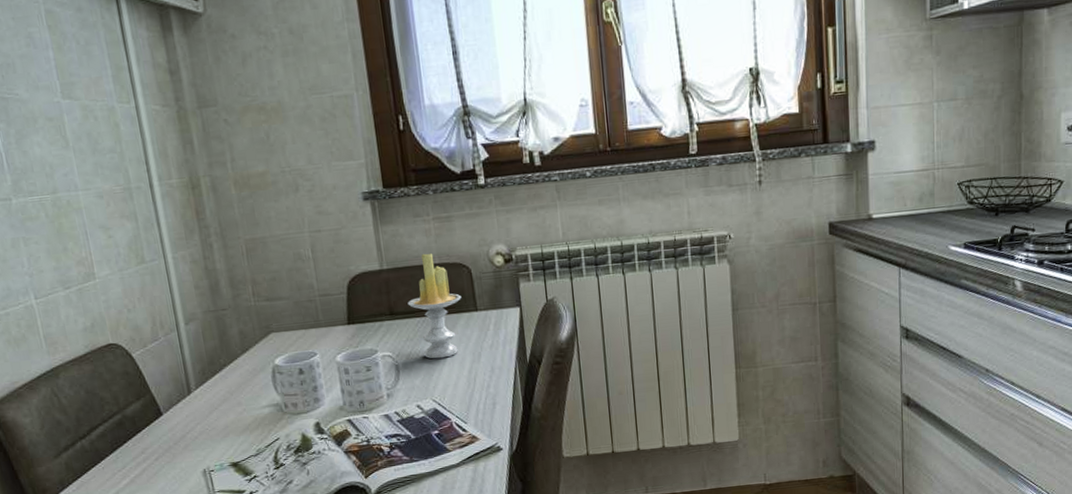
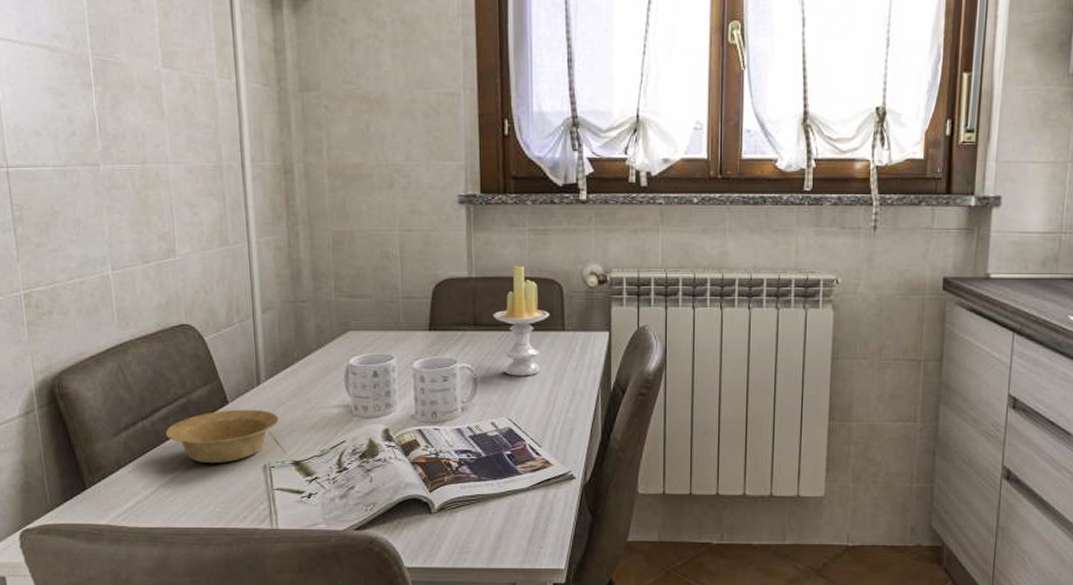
bowl: none [105,417,213,474] -> present [166,409,279,463]

